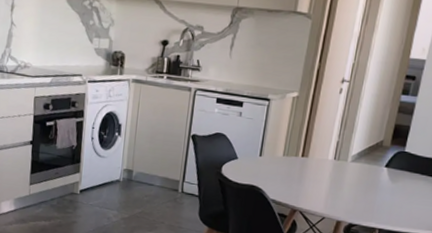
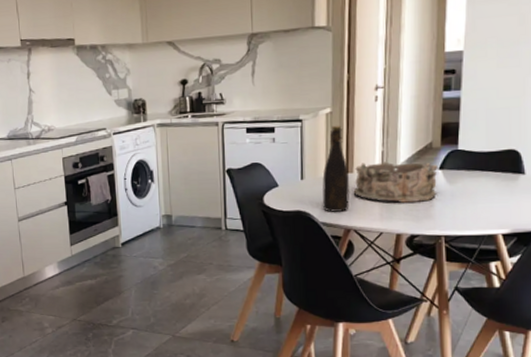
bottle: none [275,109,305,193] -> present [322,125,349,213]
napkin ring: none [304,149,385,195] -> present [353,161,438,203]

